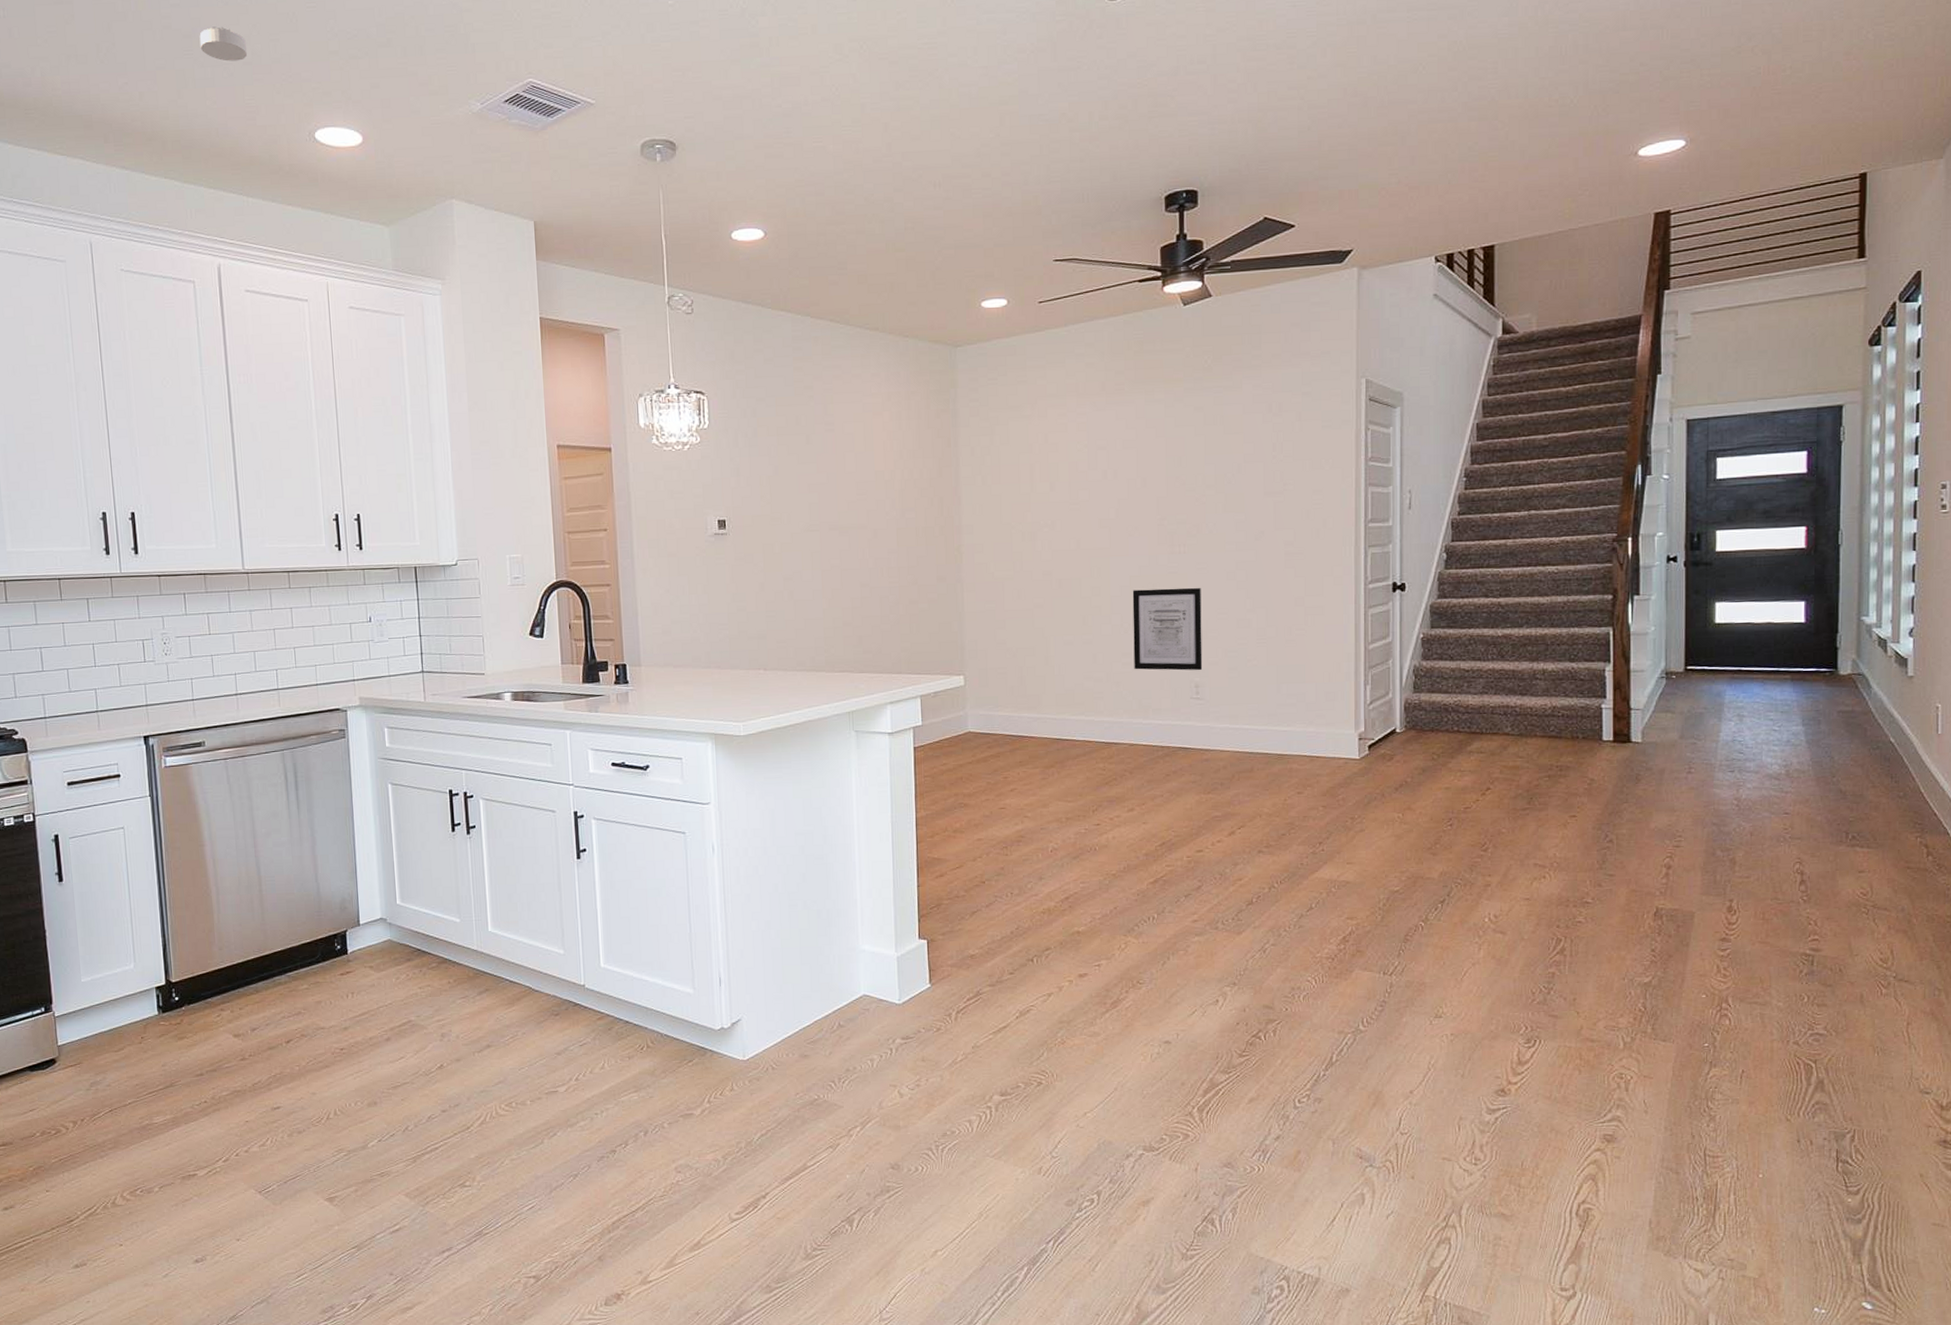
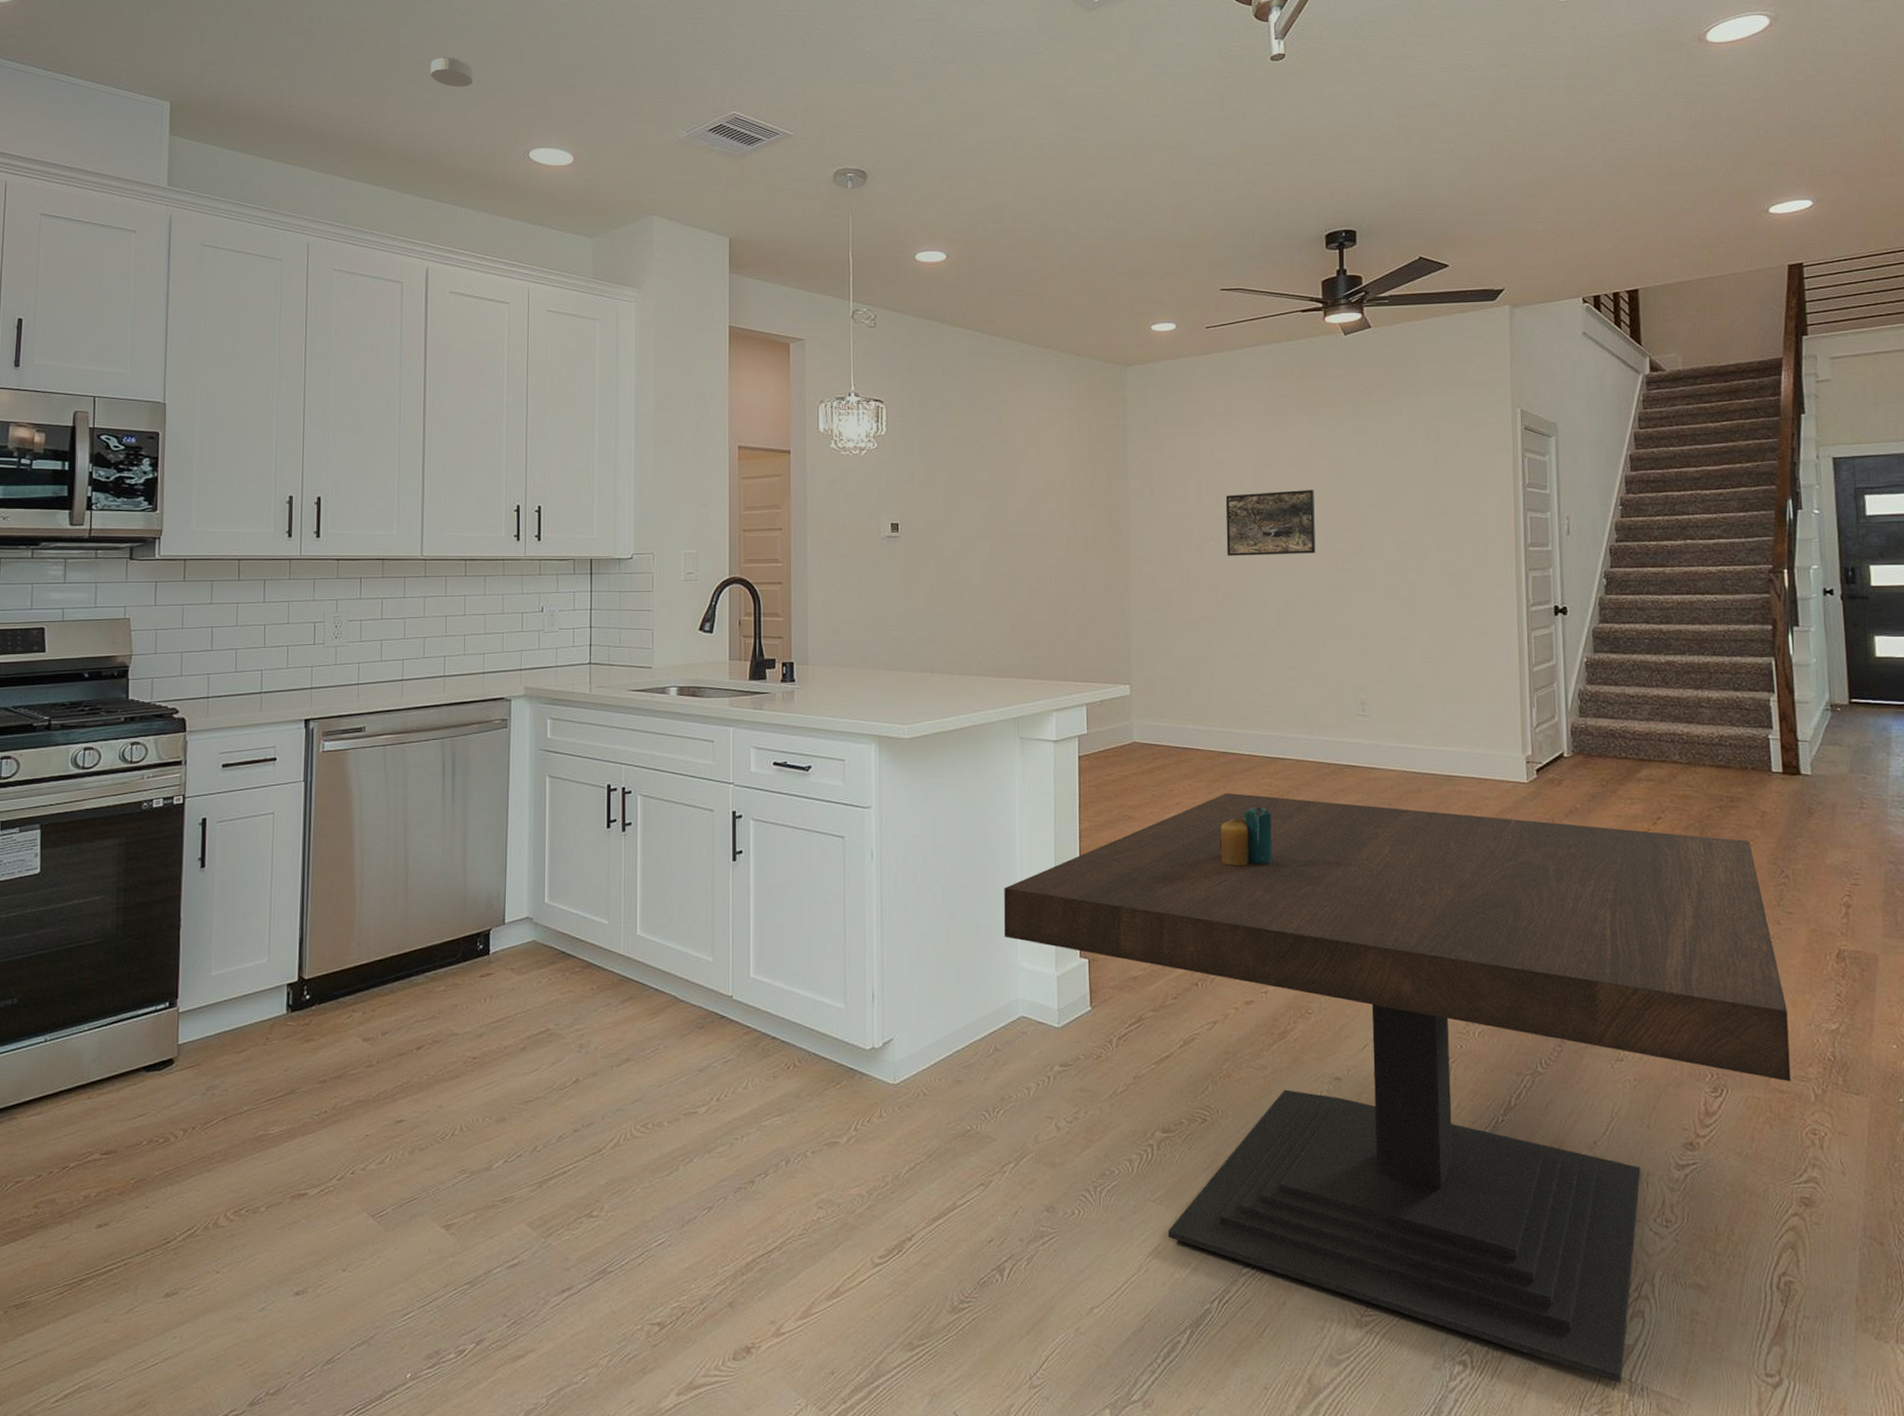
coffee table: none [843,778,1602,1301] -> present [1003,793,1791,1384]
candle: none [1053,790,1106,849] -> present [1219,806,1273,867]
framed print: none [1059,470,1151,542] -> present [1225,489,1316,556]
wall art: present [1132,587,1203,671] -> none [1297,604,1368,688]

